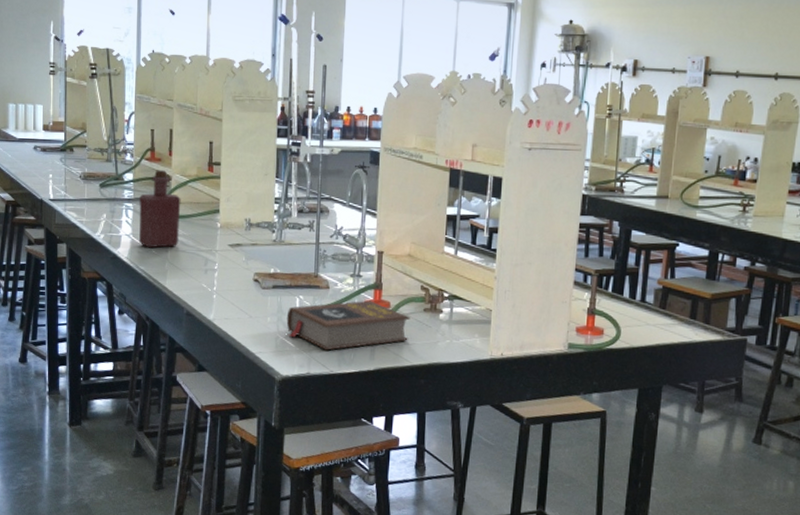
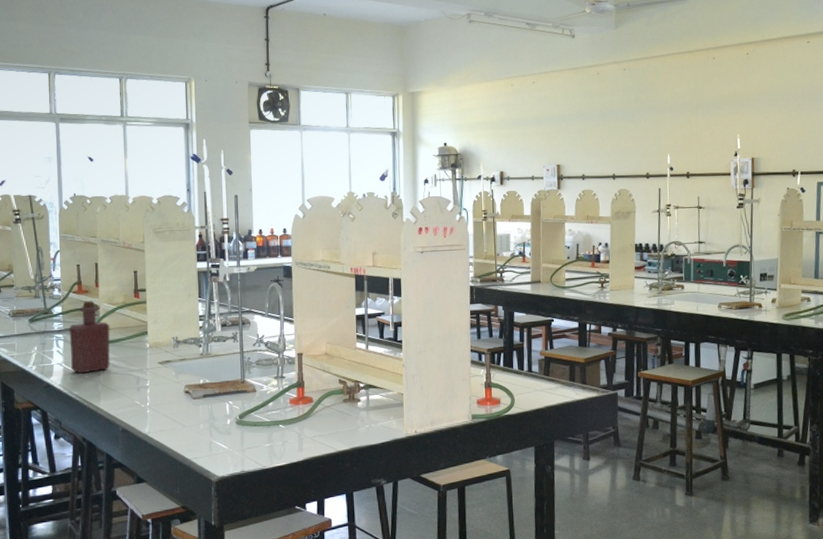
book: present [286,300,410,351] -> none [218,398,333,448]

